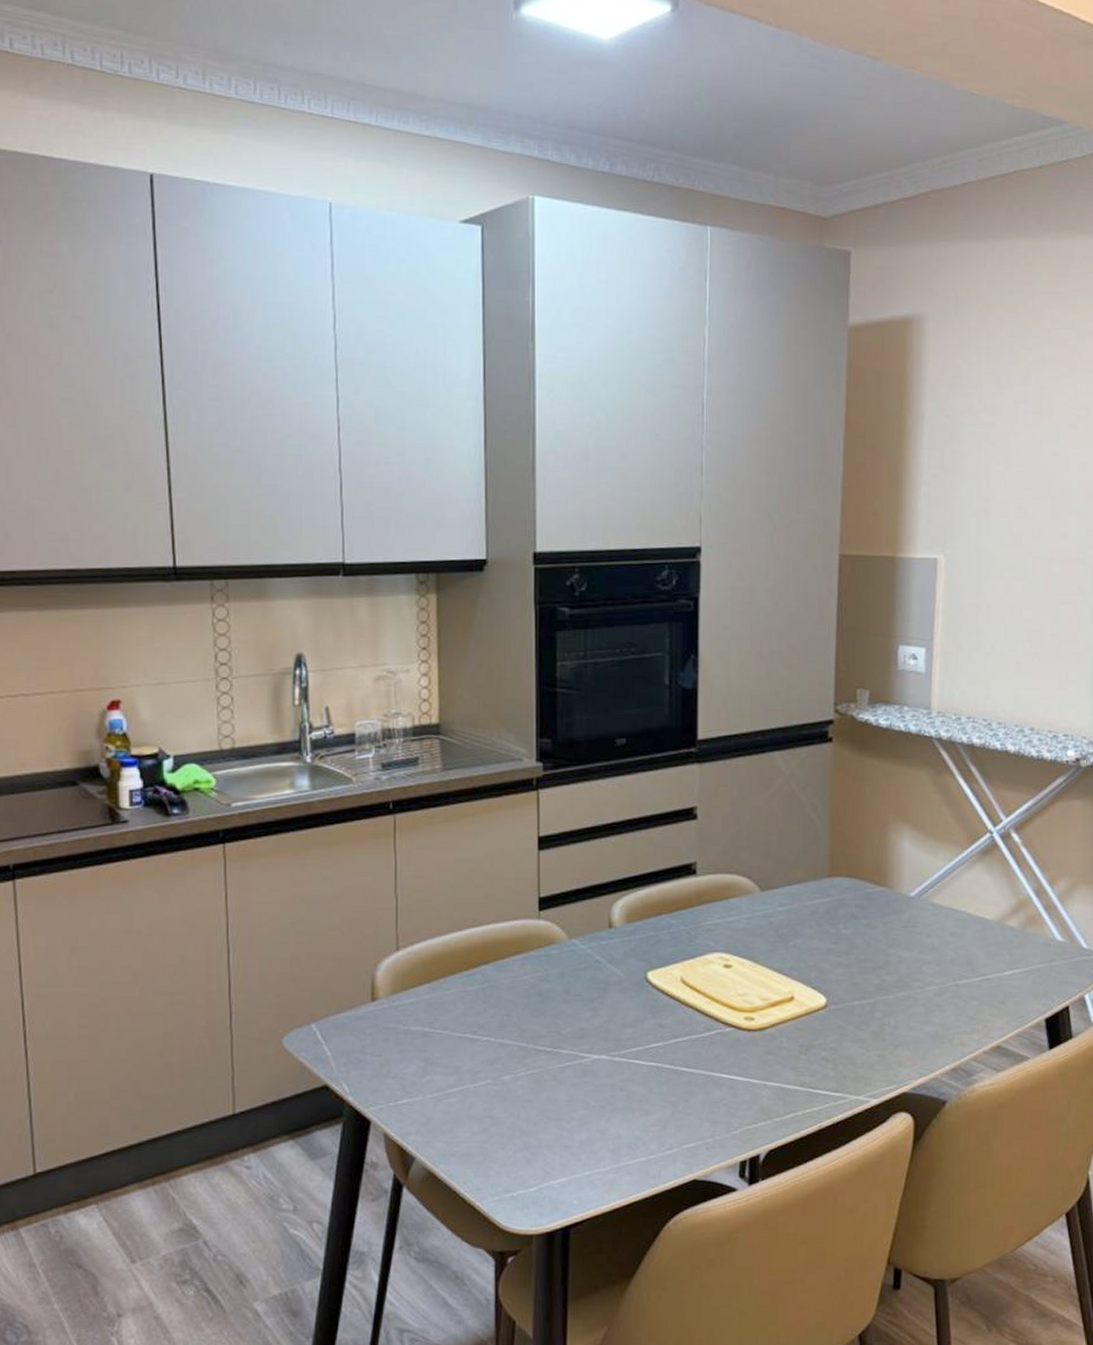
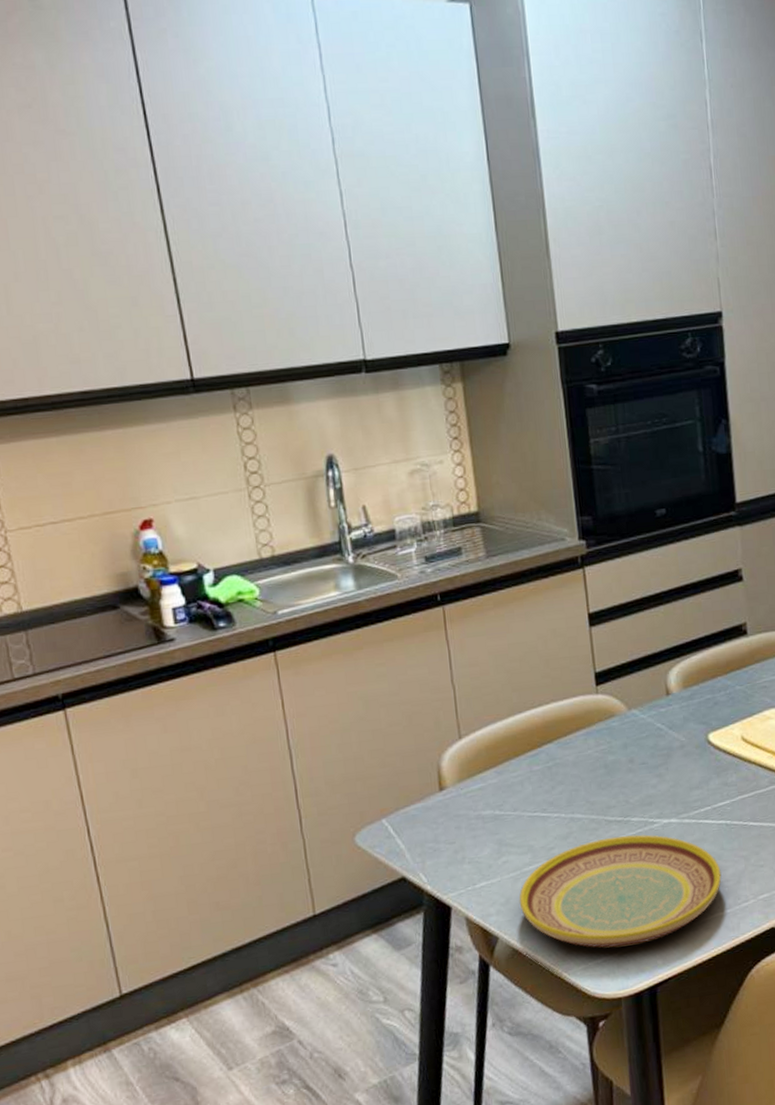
plate: none [439,1067,647,1182] -> present [519,834,722,948]

